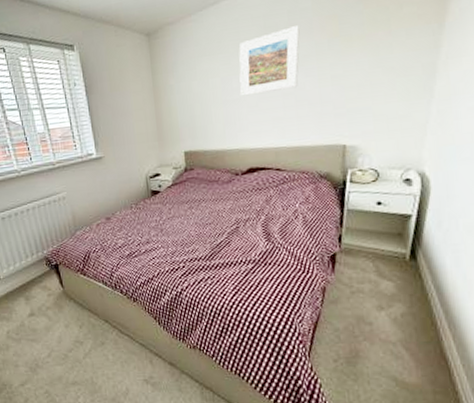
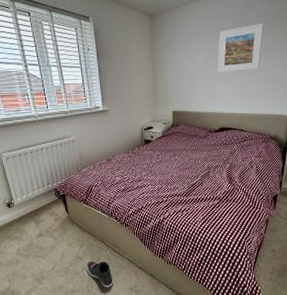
sneaker: none [88,346,123,380] -> present [86,261,113,288]

